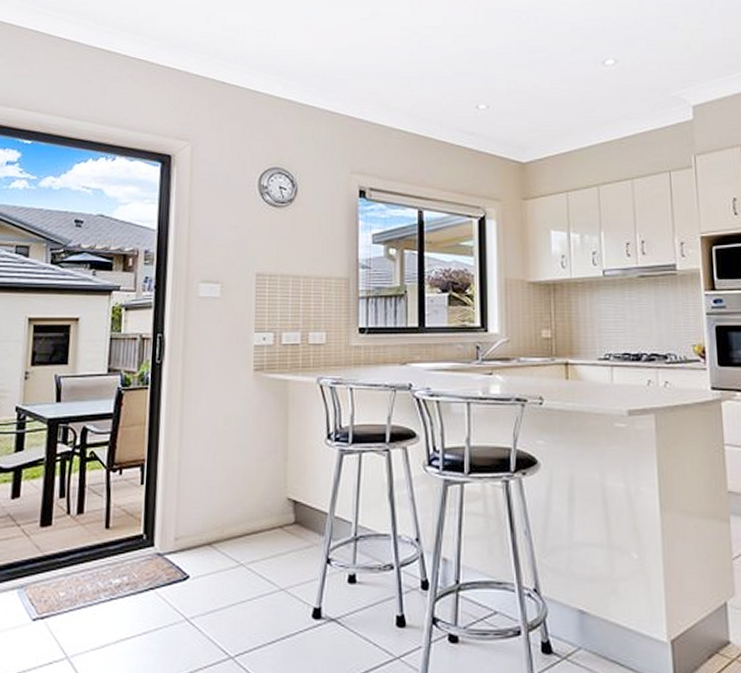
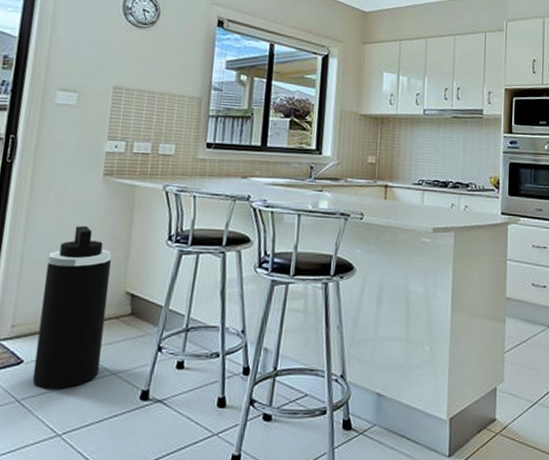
trash can: none [200,427,270,607] -> present [32,225,112,389]

